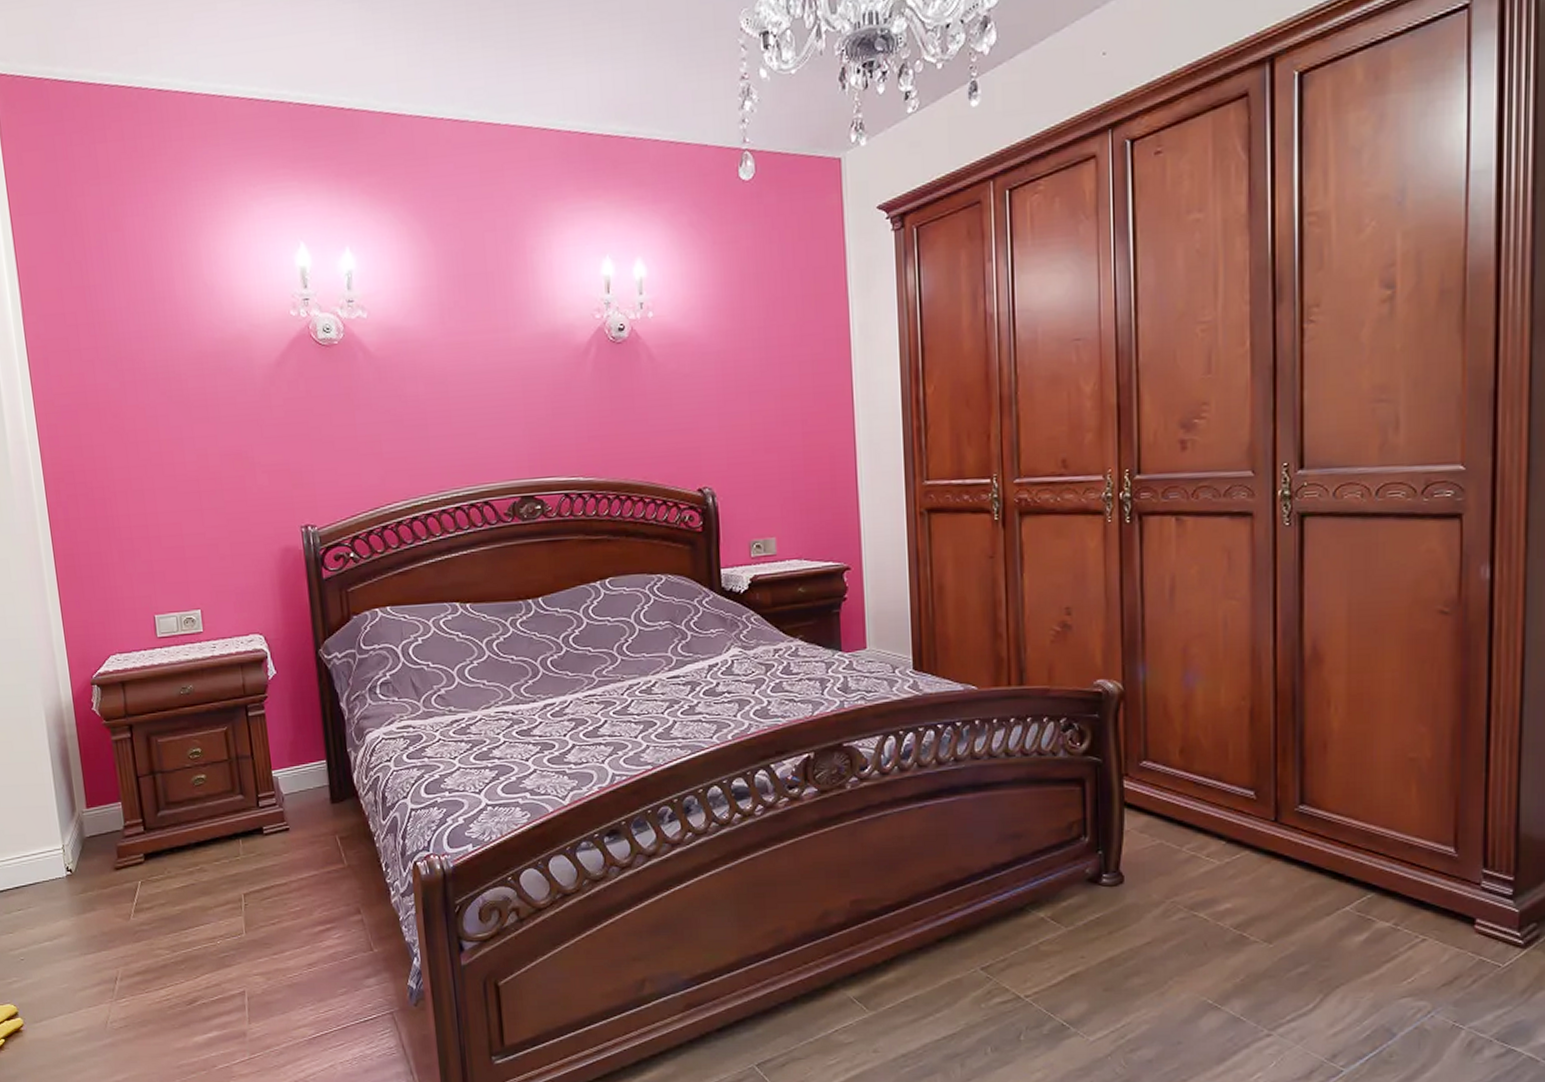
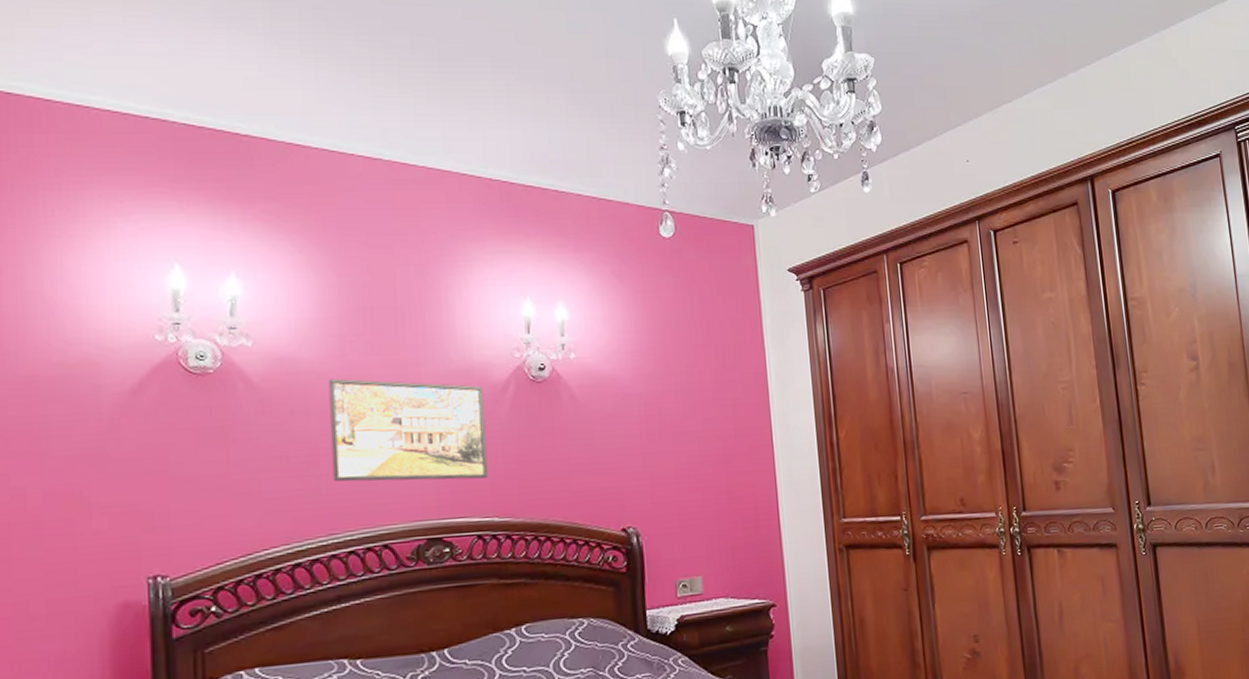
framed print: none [431,345,574,443] -> present [328,378,488,482]

